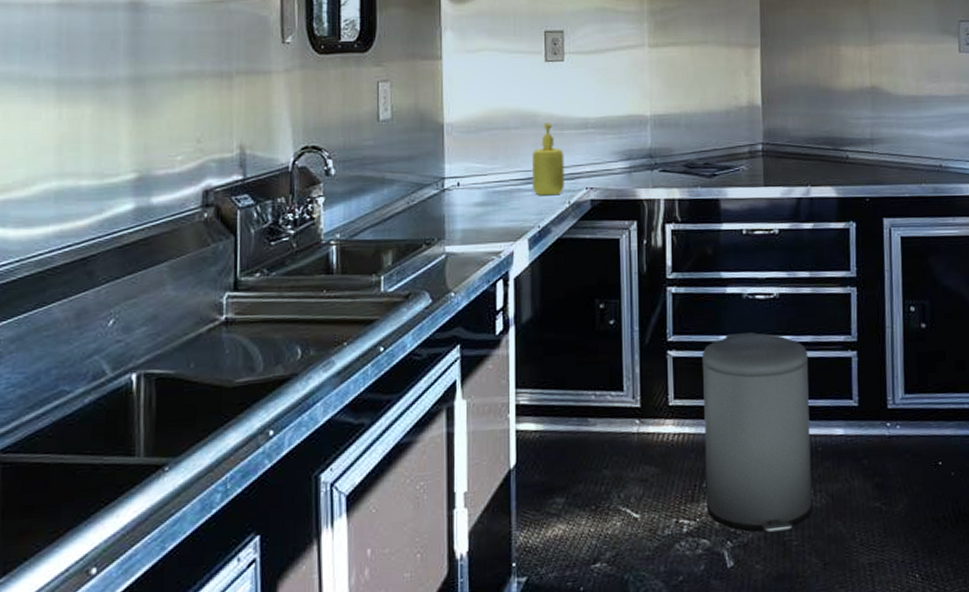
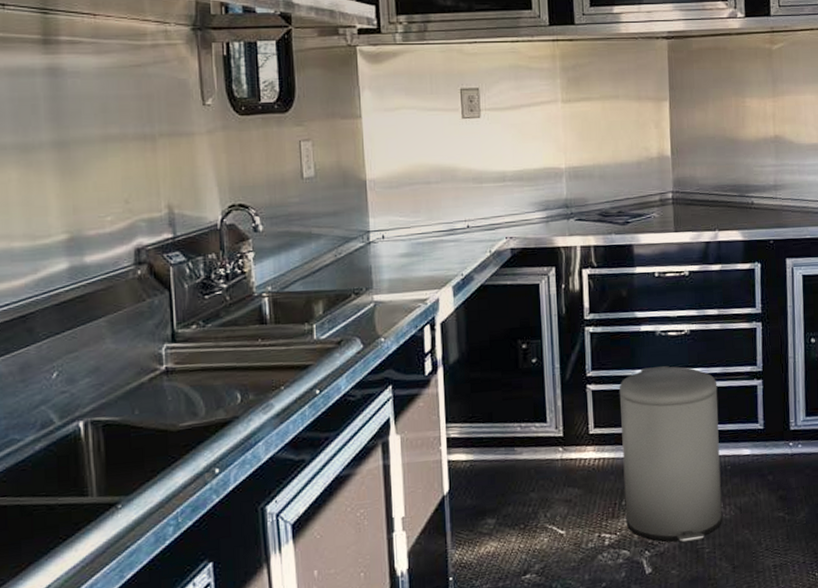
soap dispenser: present [531,122,564,196] -> none [452,176,485,246]

